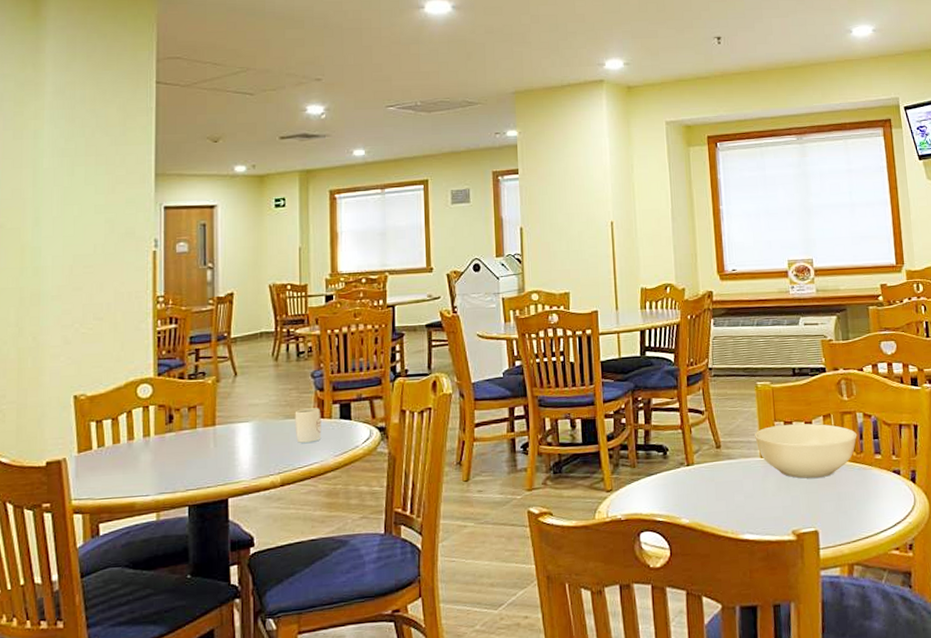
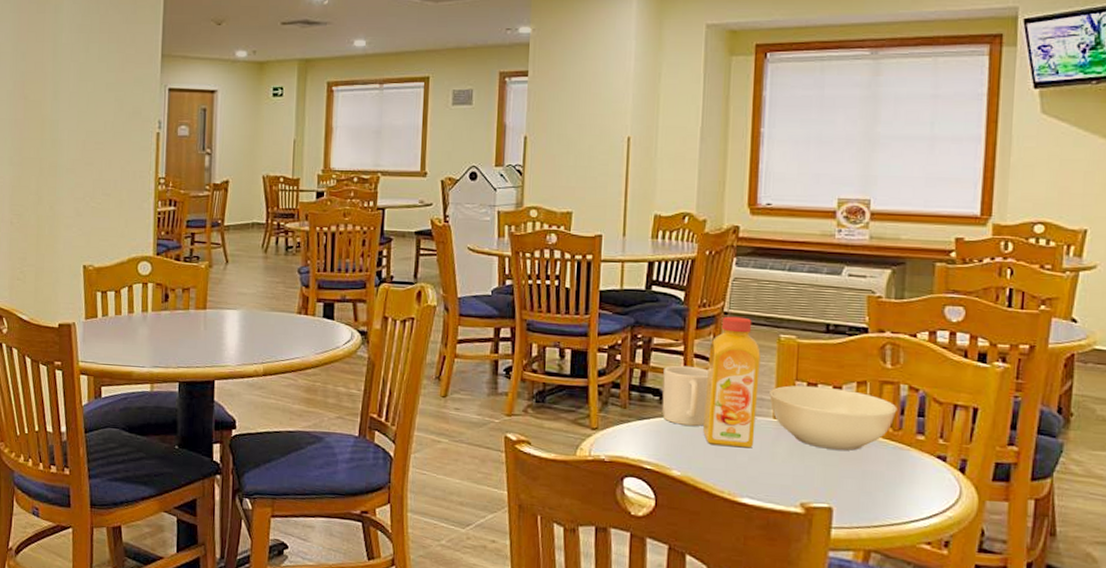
mug: present [295,408,322,443] -> none [279,303,305,337]
mug: none [664,420,705,476] -> present [661,365,709,426]
juice bottle: none [700,370,747,489] -> present [703,316,761,448]

